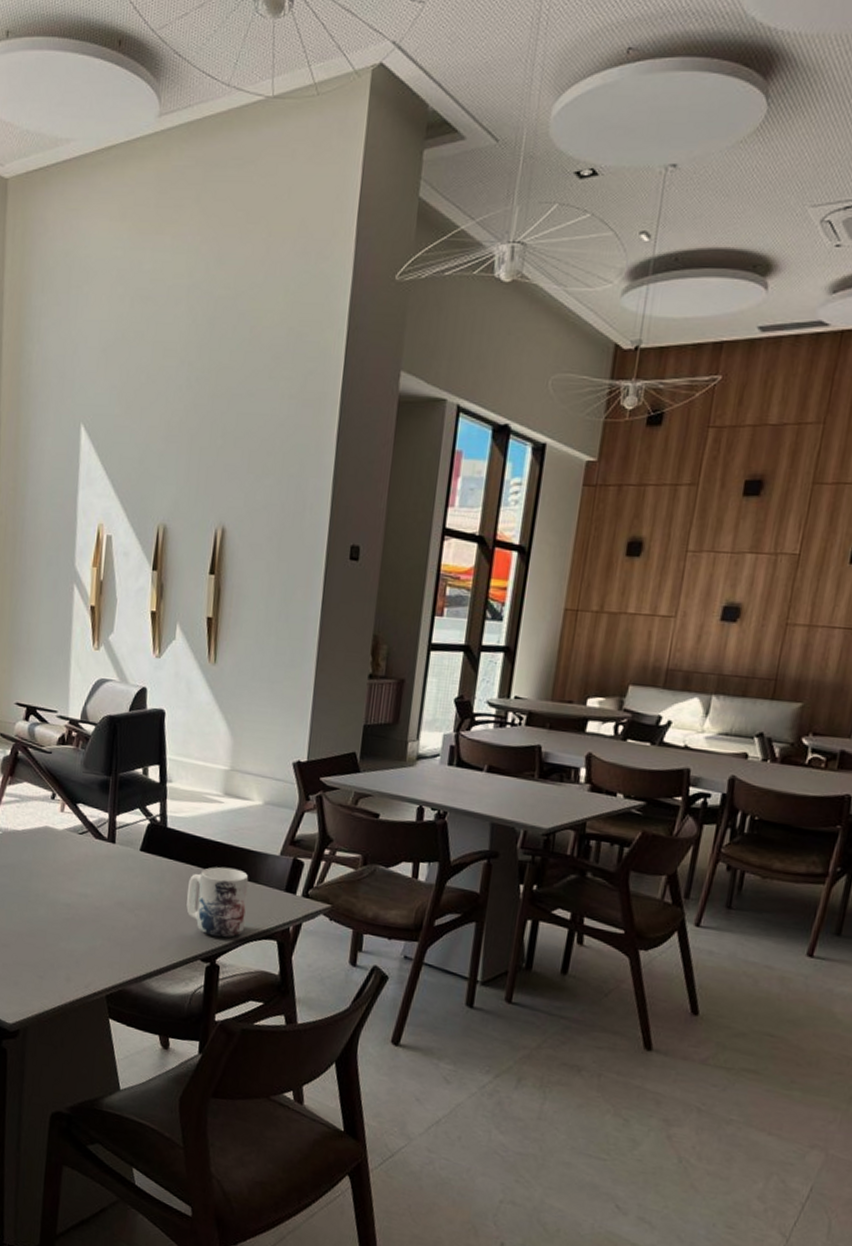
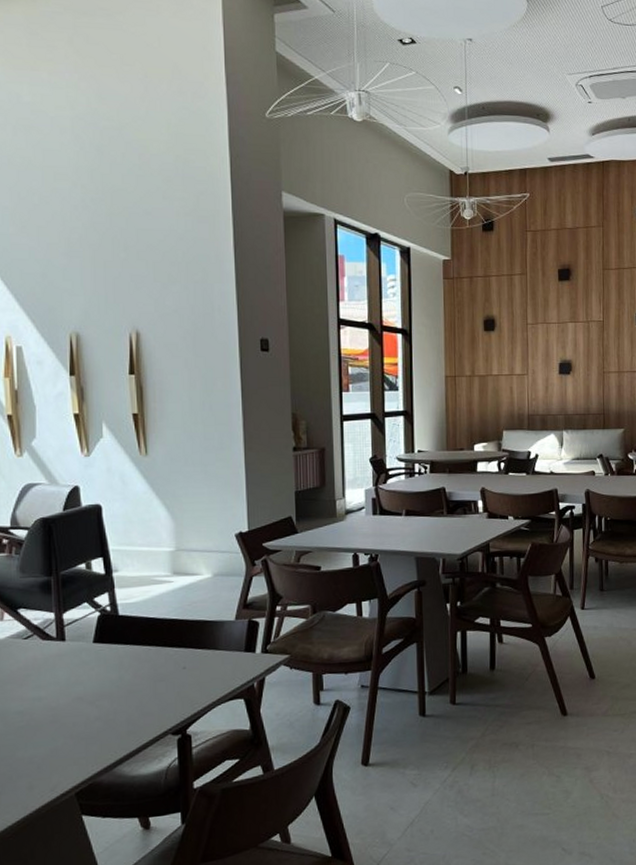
mug: present [186,866,249,938] -> none [147,640,210,709]

